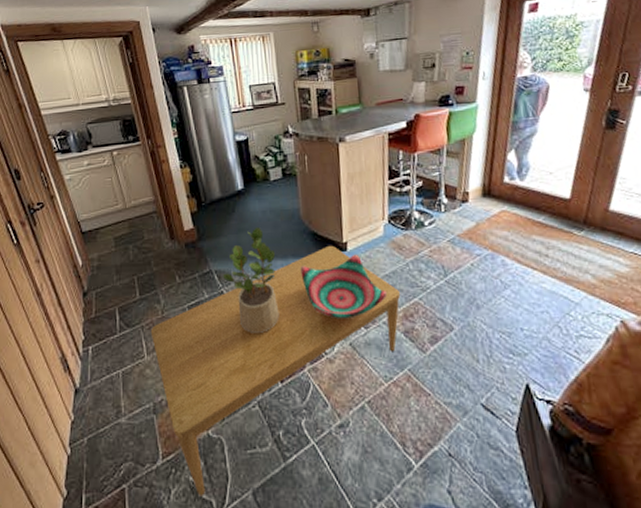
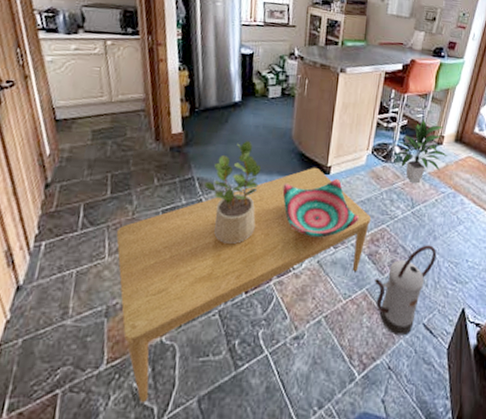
indoor plant: none [414,176,477,248] -> present [394,118,448,183]
watering can: none [416,315,484,419] -> present [375,245,437,336]

